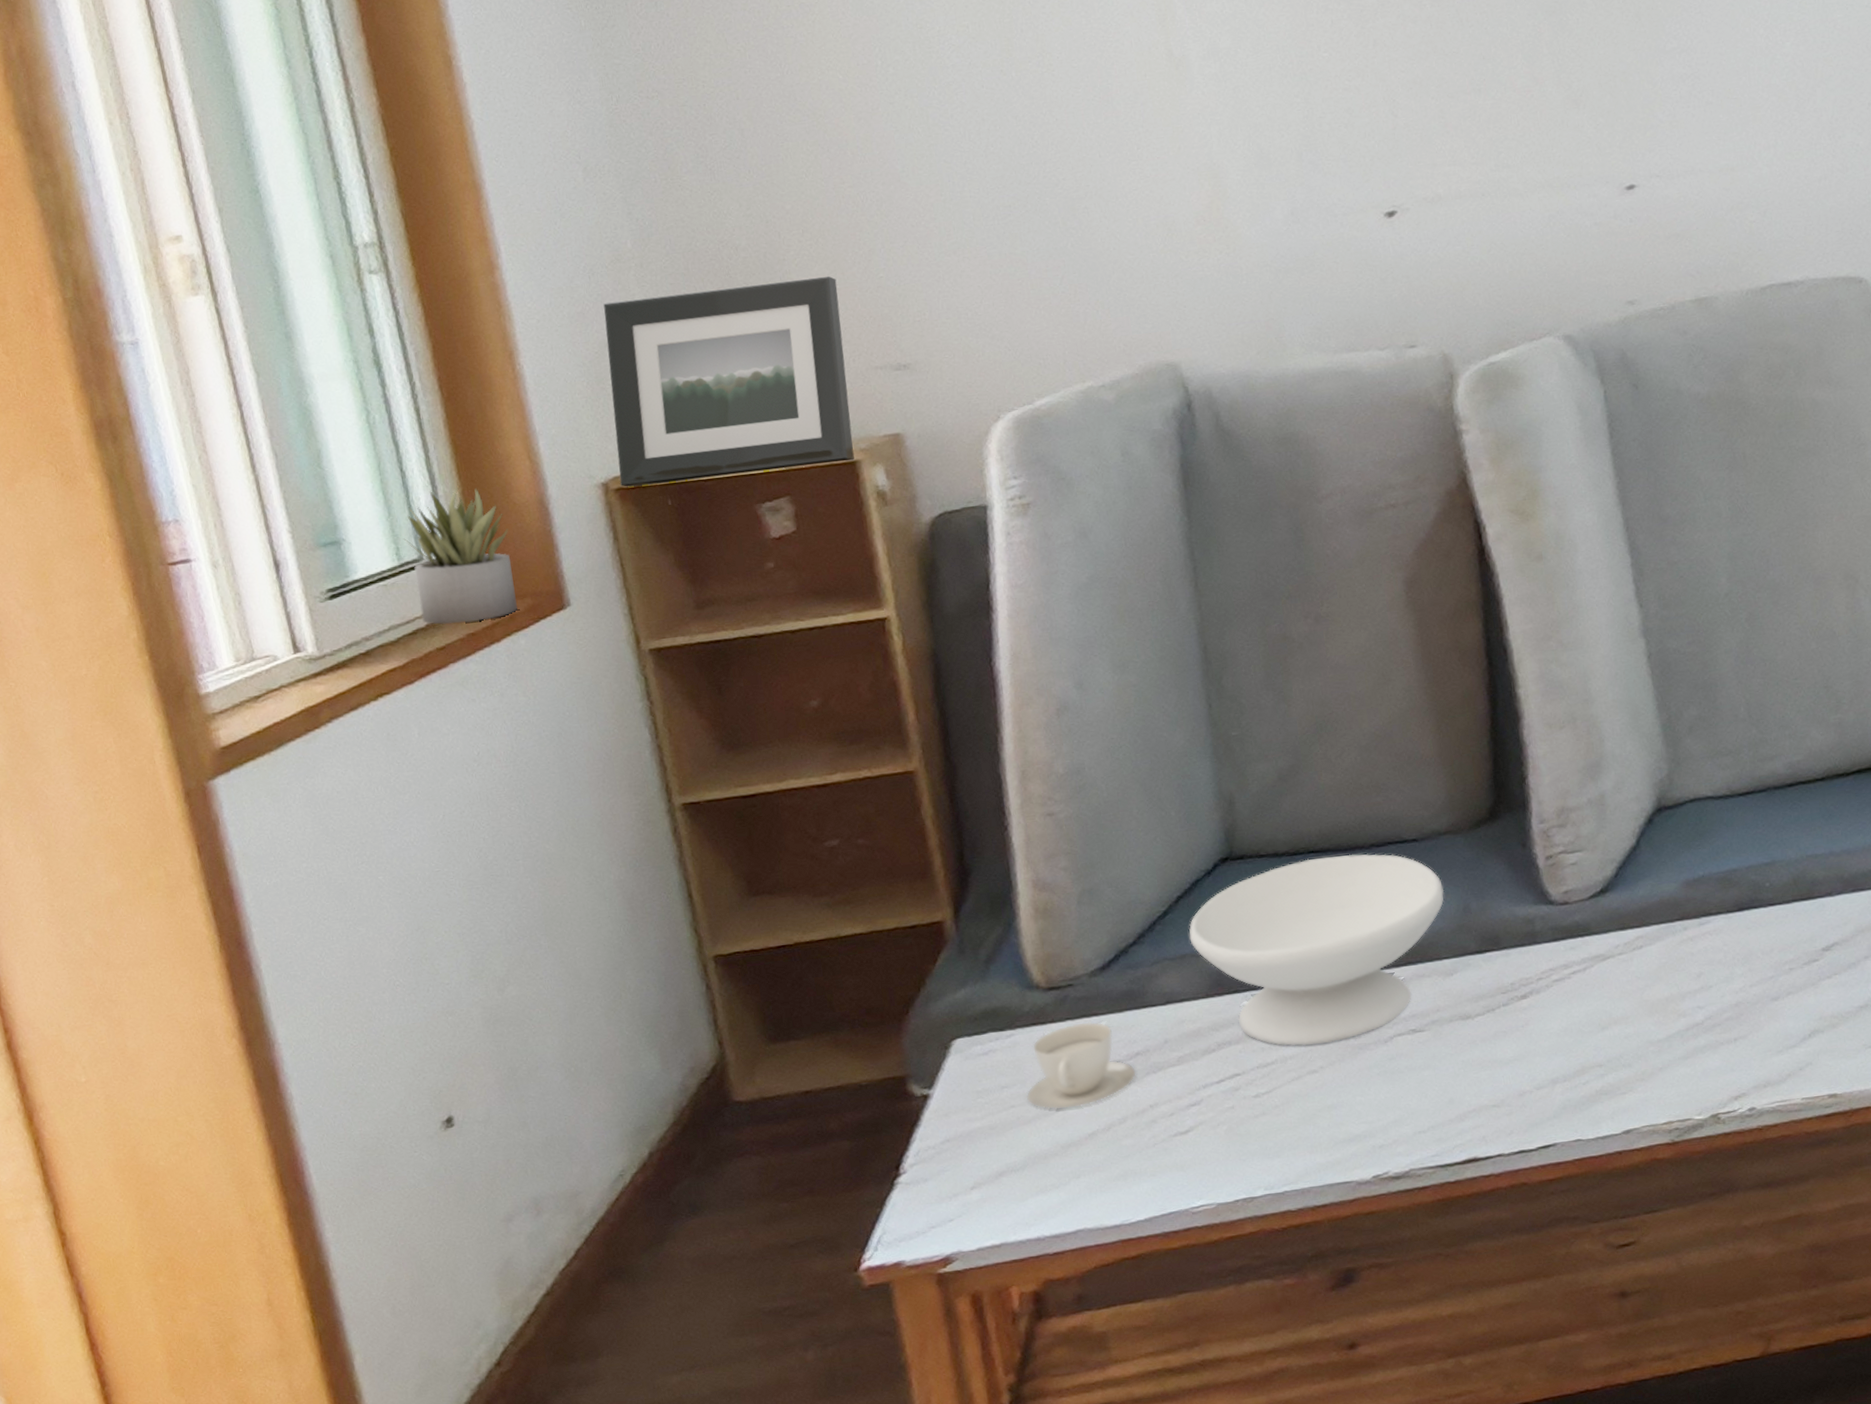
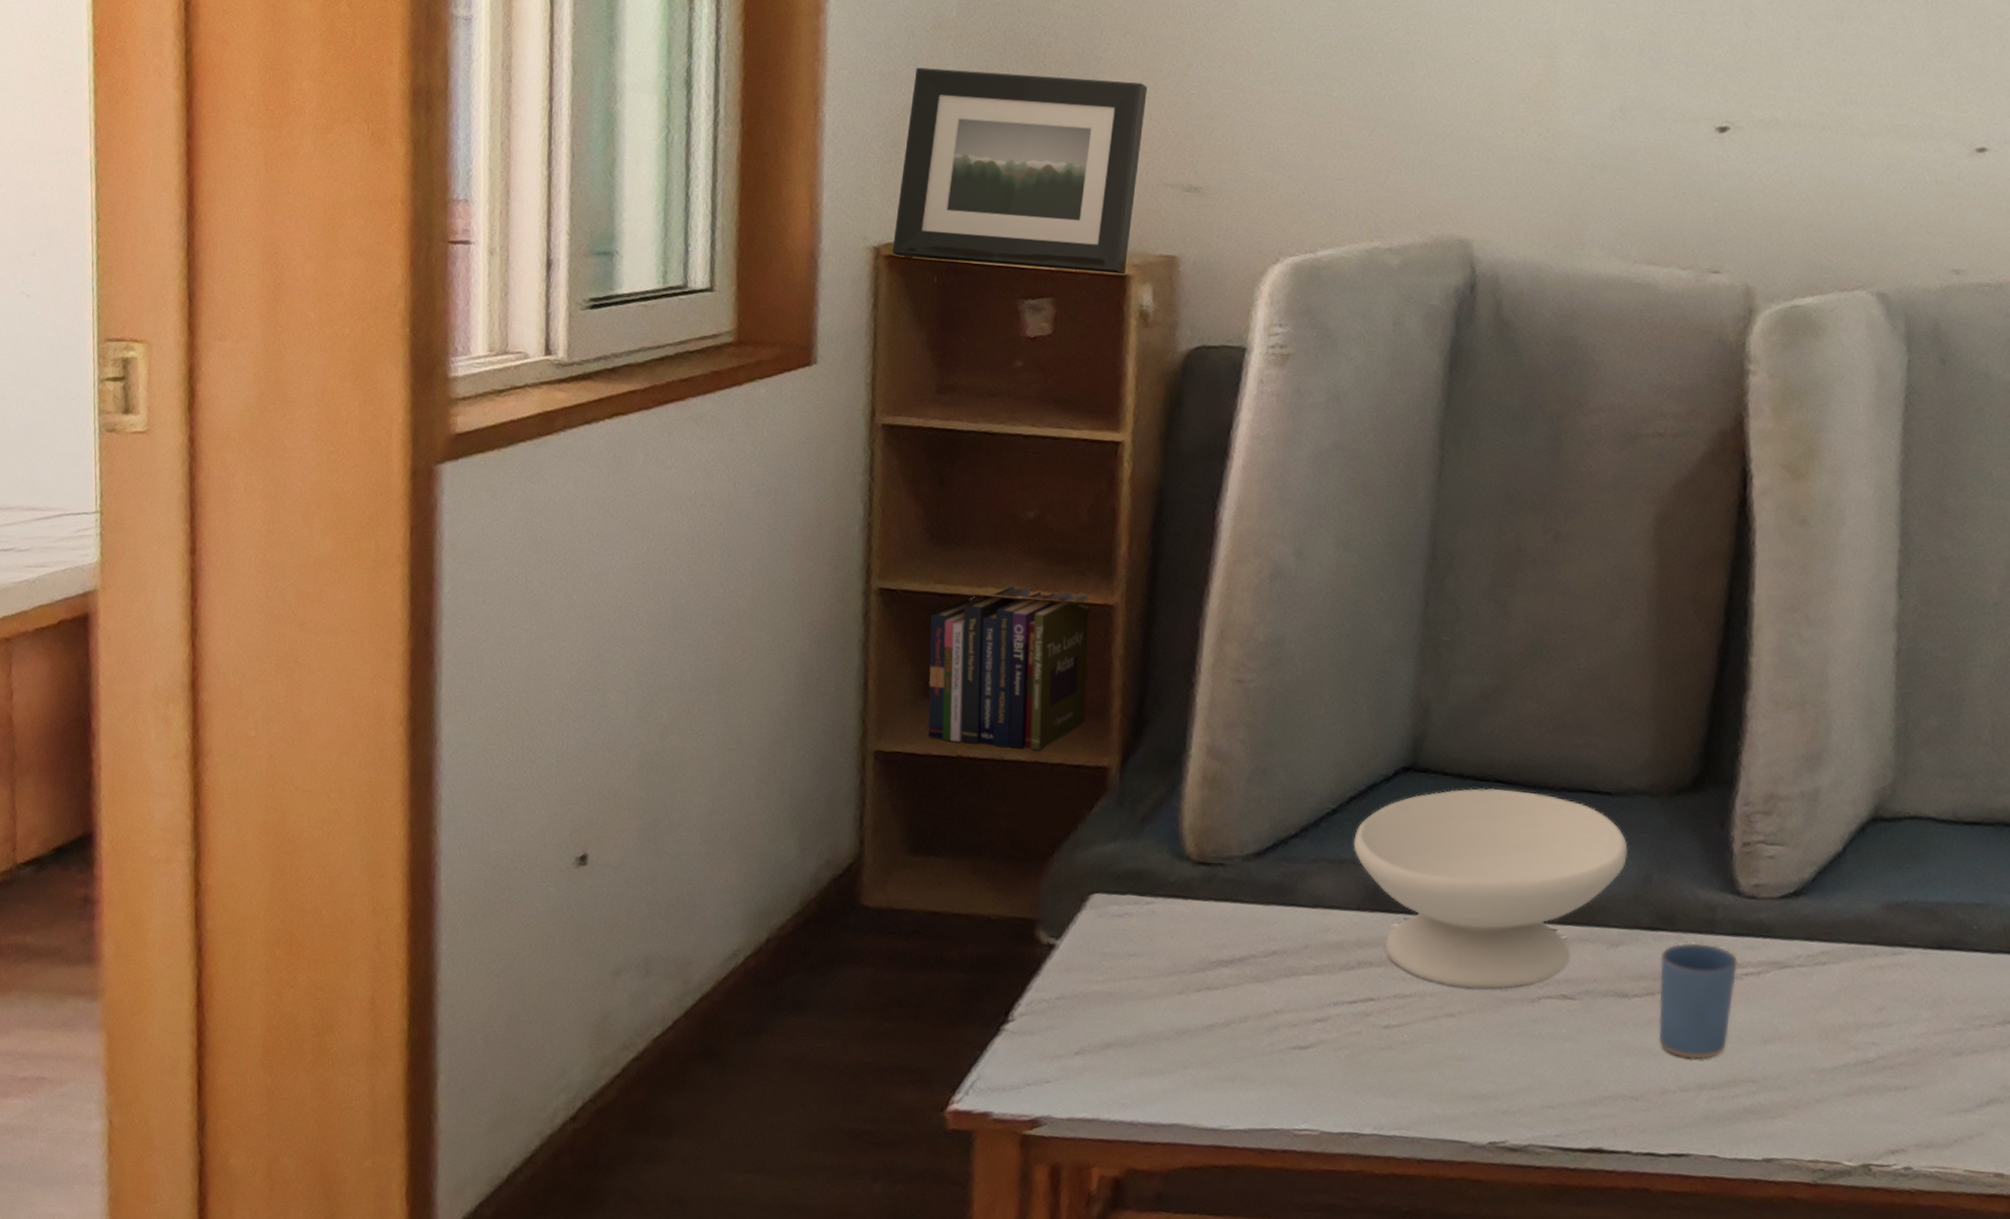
succulent plant: present [403,488,518,625] -> none [673,221,775,361]
books: none [739,765,911,932] -> present [928,585,1089,750]
teacup: present [1026,1022,1136,1110] -> none [1151,906,1269,995]
mug: none [1492,953,1569,1060] -> present [1658,942,1738,1059]

